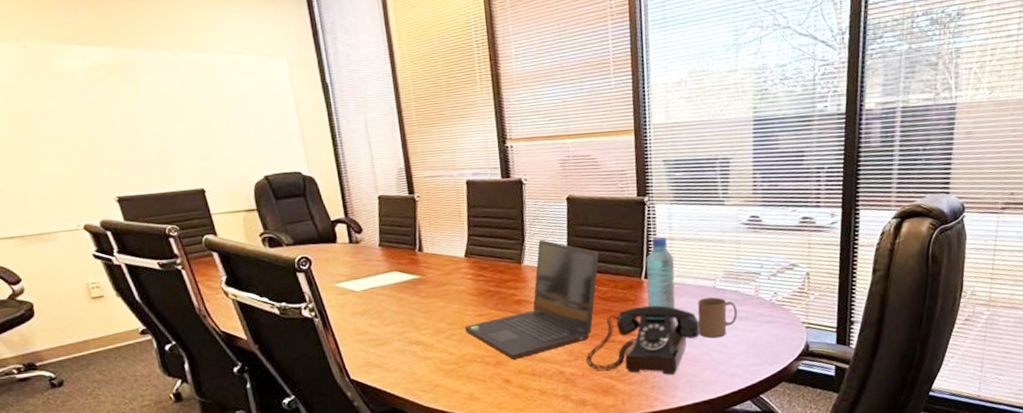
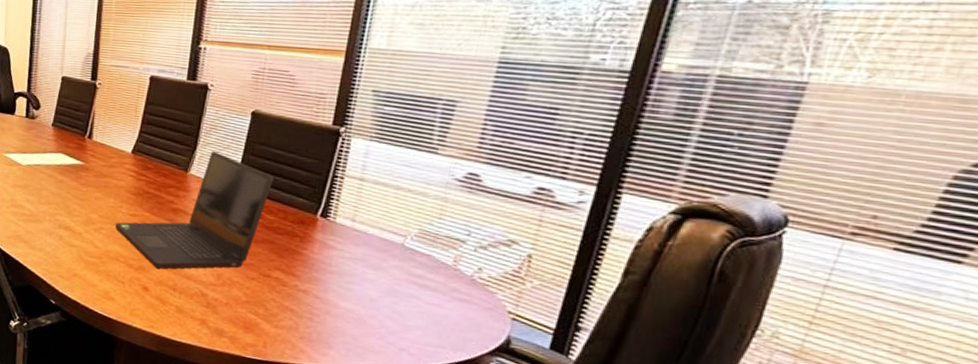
telephone: present [586,305,700,375] -> none [233,245,375,330]
water bottle: present [646,236,676,319] -> none [317,173,361,269]
cup: present [697,297,737,338] -> none [371,253,426,303]

